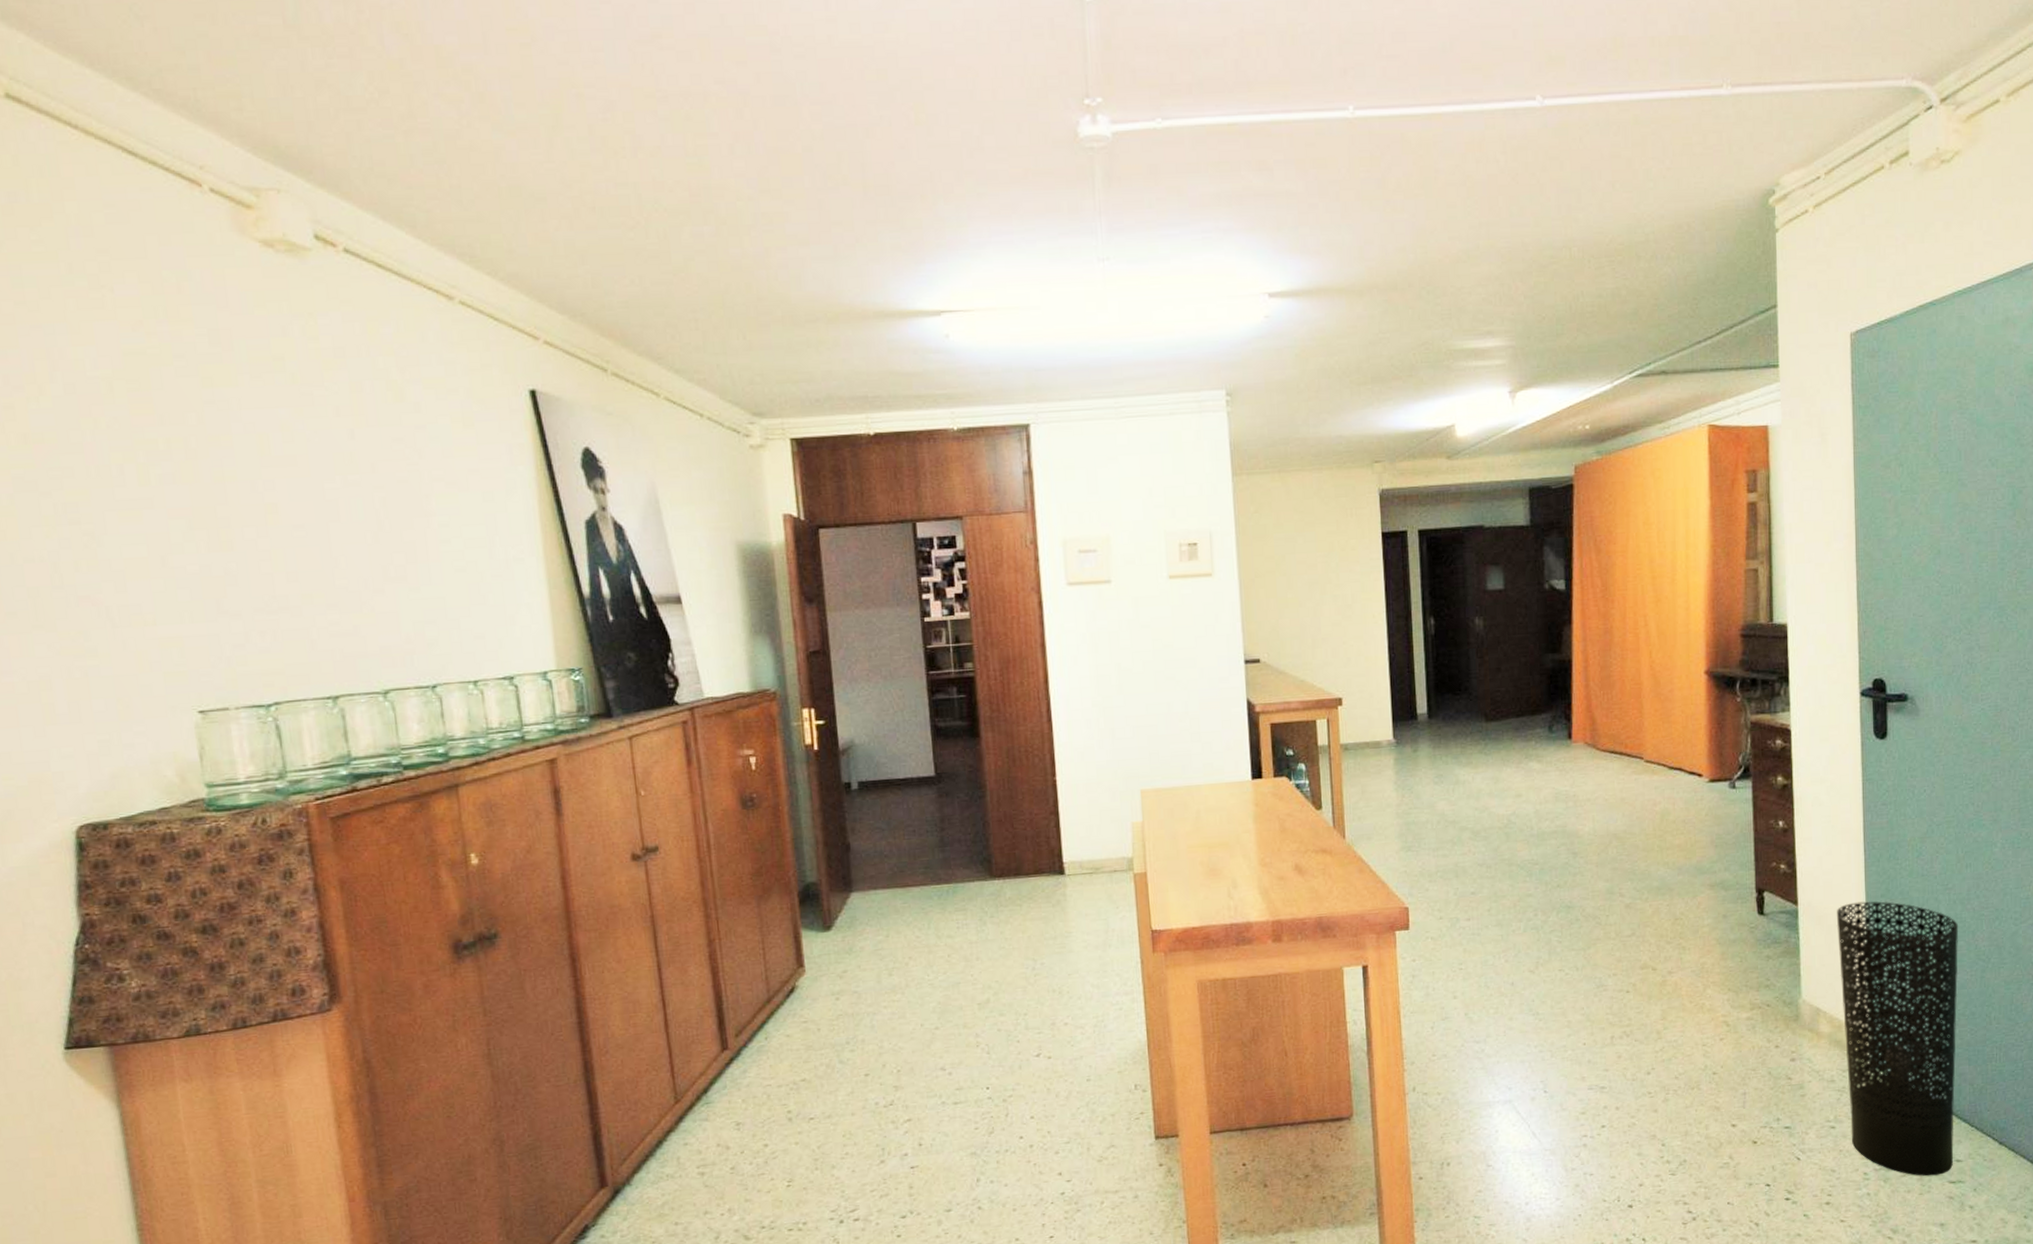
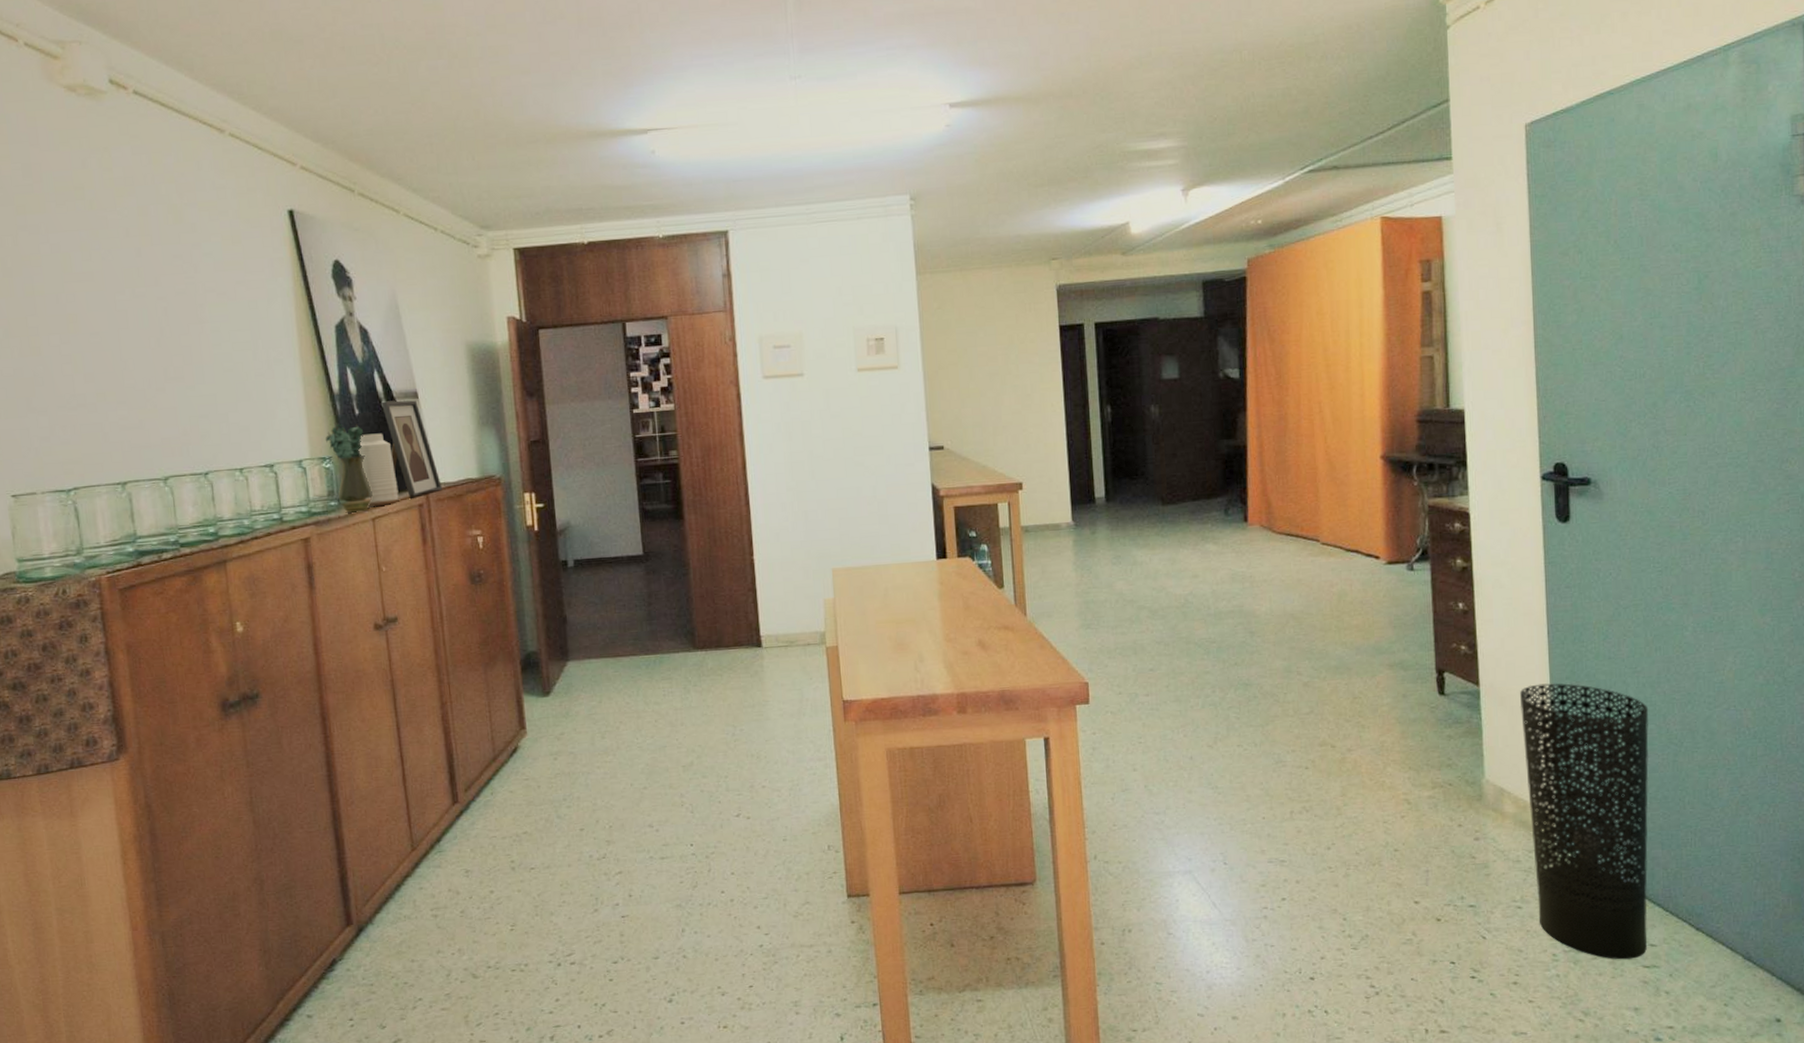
vase: none [575,630,630,731] -> present [326,422,373,513]
vase: none [612,642,661,725] -> present [358,433,400,508]
picture frame: none [639,605,711,716] -> present [381,400,443,500]

